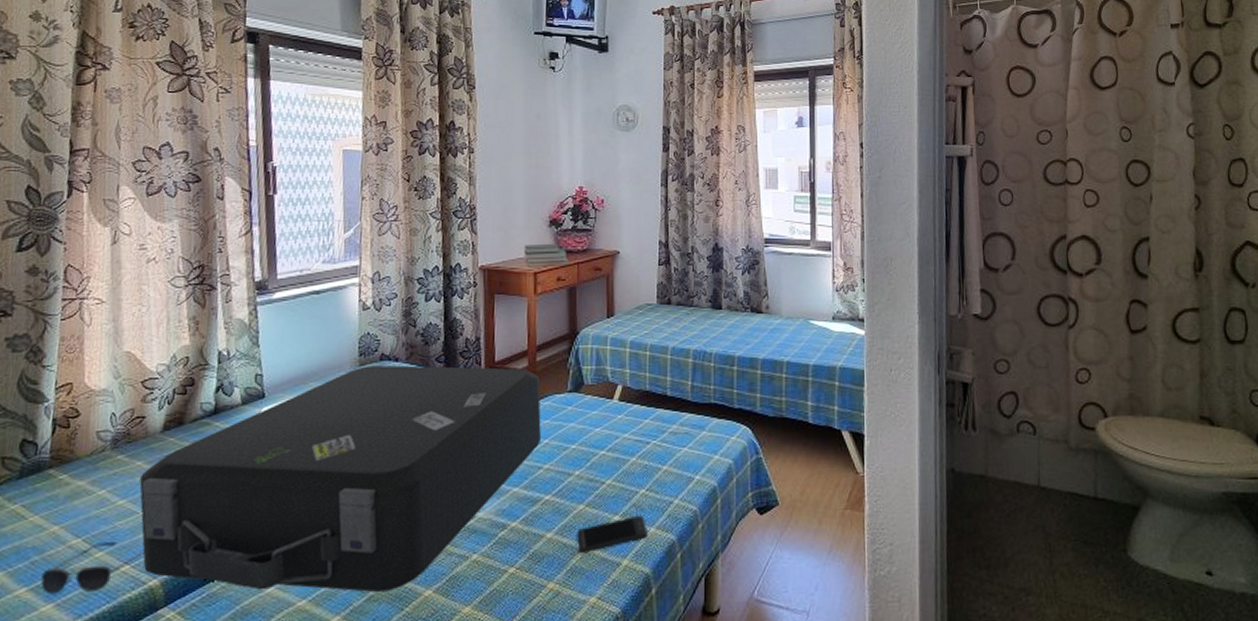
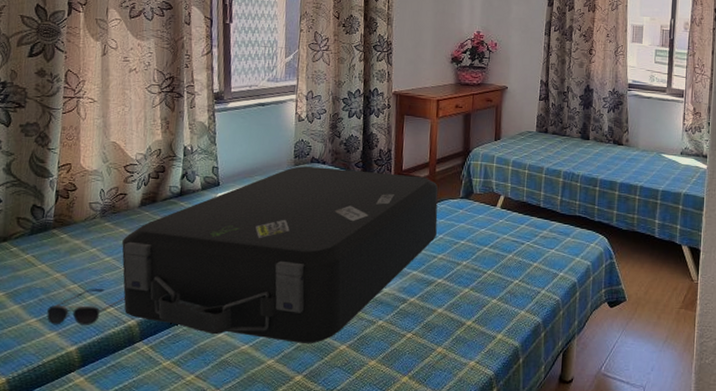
books: present [523,243,569,268] -> none [429,76,466,96]
smartphone: present [577,515,648,553] -> none [462,300,519,326]

